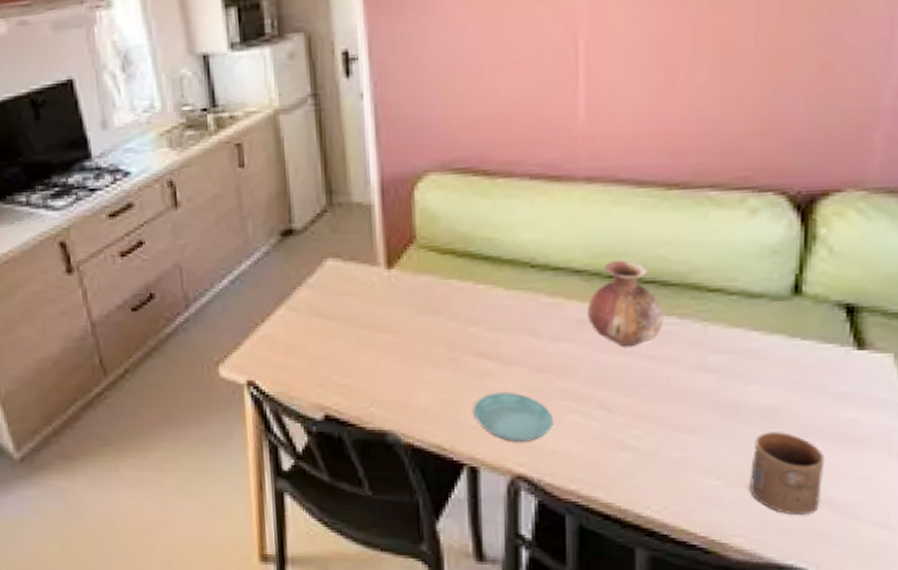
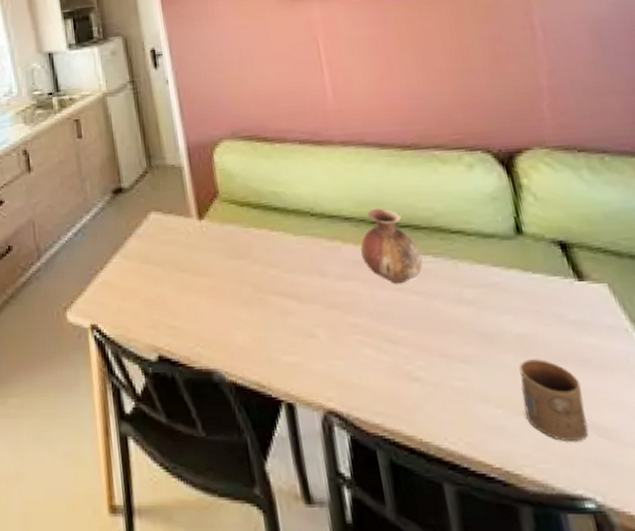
saucer: present [473,393,553,442] -> none [282,329,351,377]

